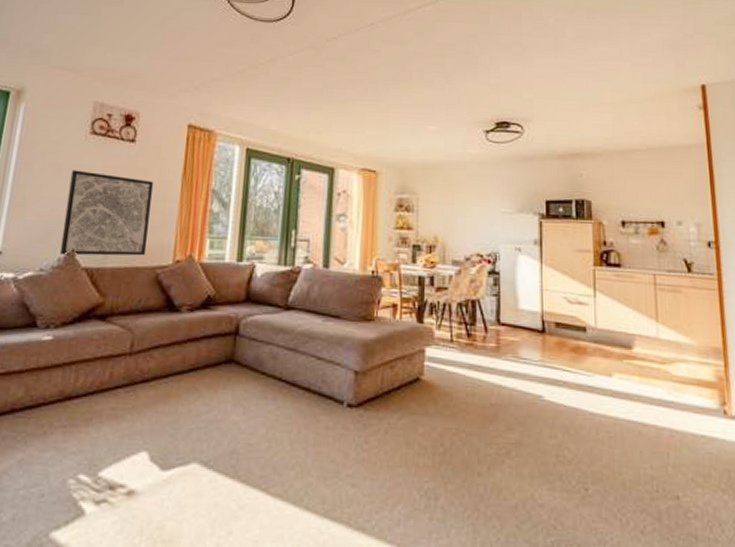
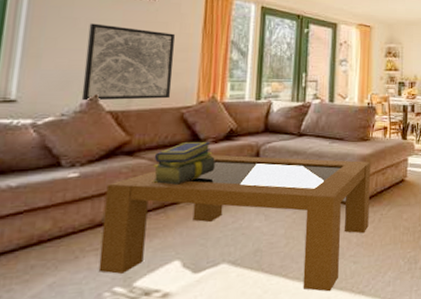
coffee table: none [65,326,375,521] -> present [98,155,371,292]
stack of books: none [122,309,190,359] -> present [152,142,215,185]

